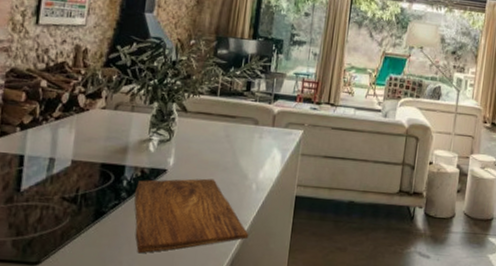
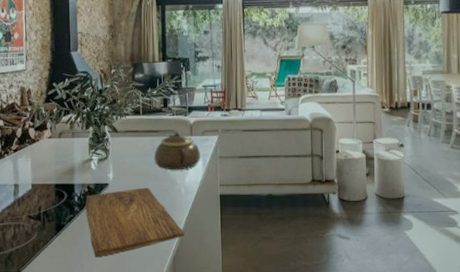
teapot: none [225,121,281,164] -> present [154,132,201,171]

